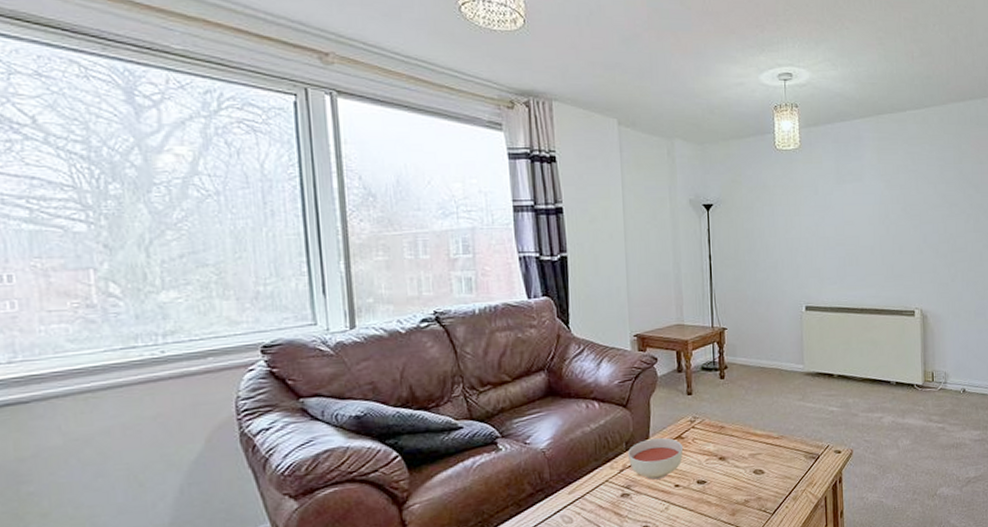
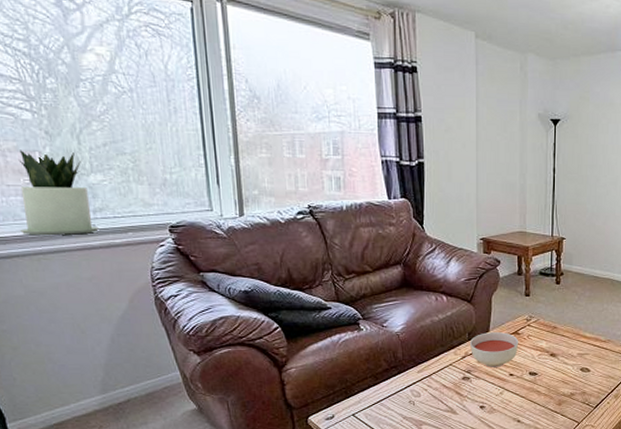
planter: none [62,267,169,370] -> present [18,150,99,236]

